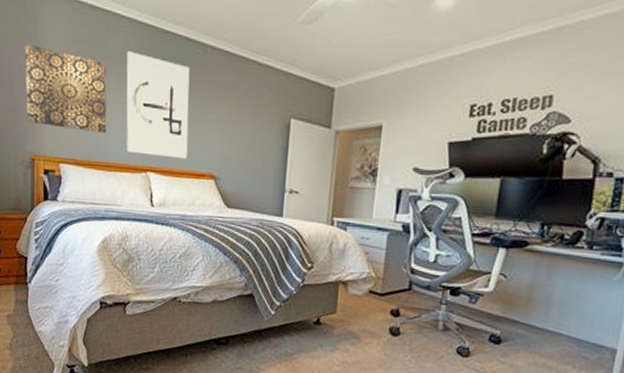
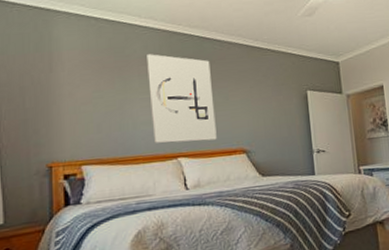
wall art: present [24,44,107,134] -> none [37,59,132,132]

